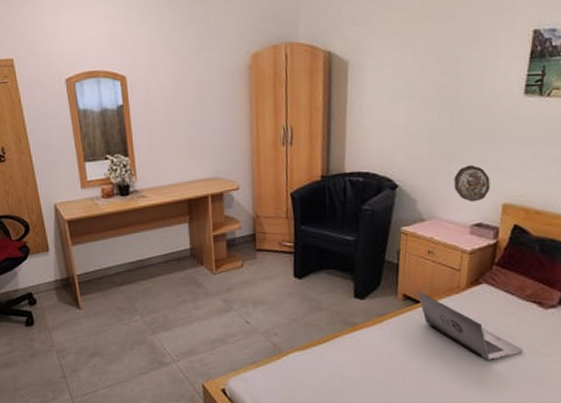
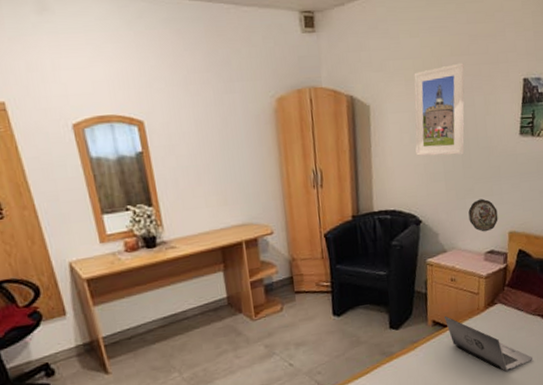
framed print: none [396,13,460,116] -> present [414,62,465,156]

